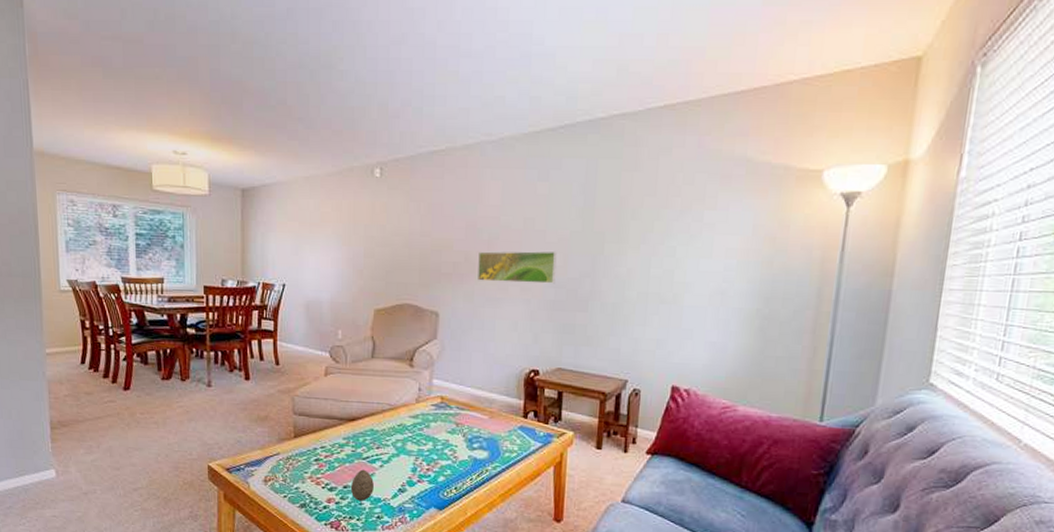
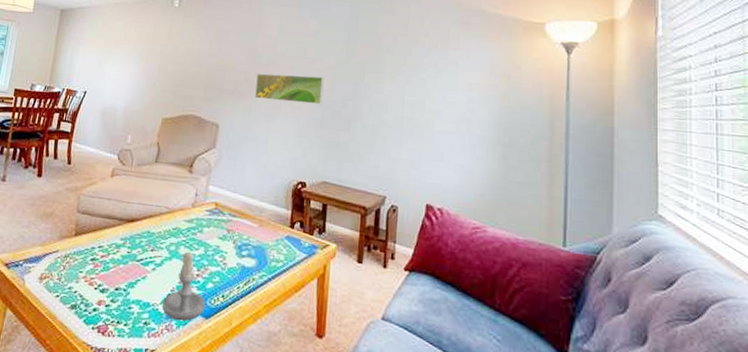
decorative egg: present [350,469,374,501] -> none [121,271,145,305]
candle: none [393,446,438,514] -> present [161,250,206,322]

